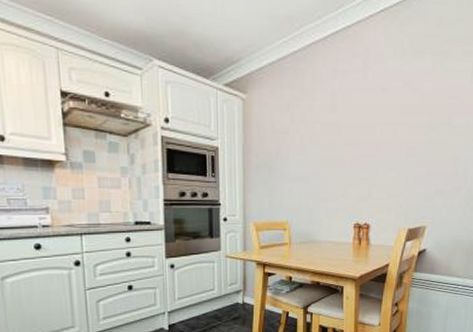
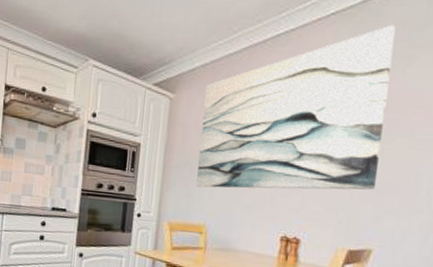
wall art: none [275,21,434,186] -> present [196,24,396,190]

